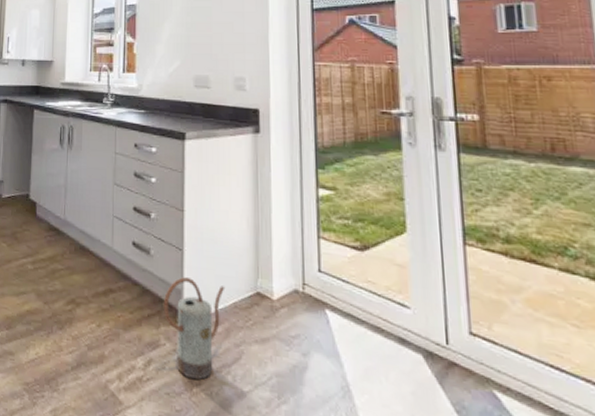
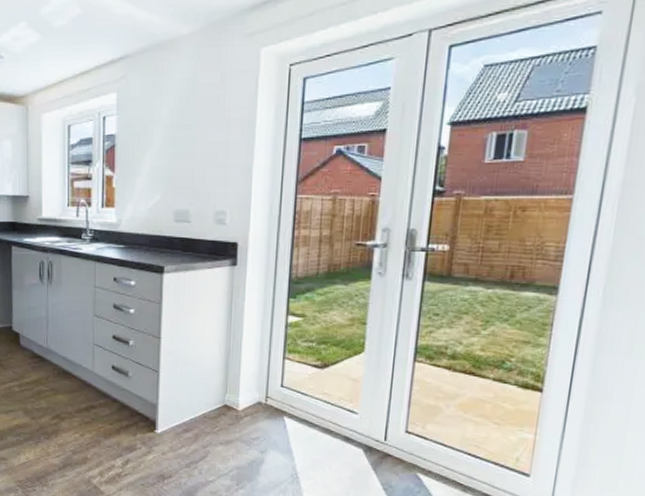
watering can: present [163,277,225,380] -> none [139,394,196,474]

